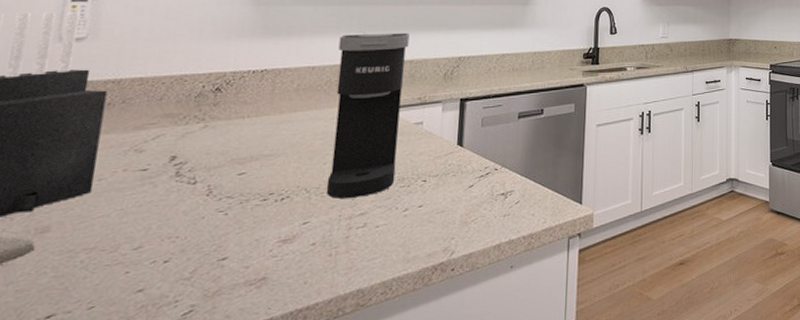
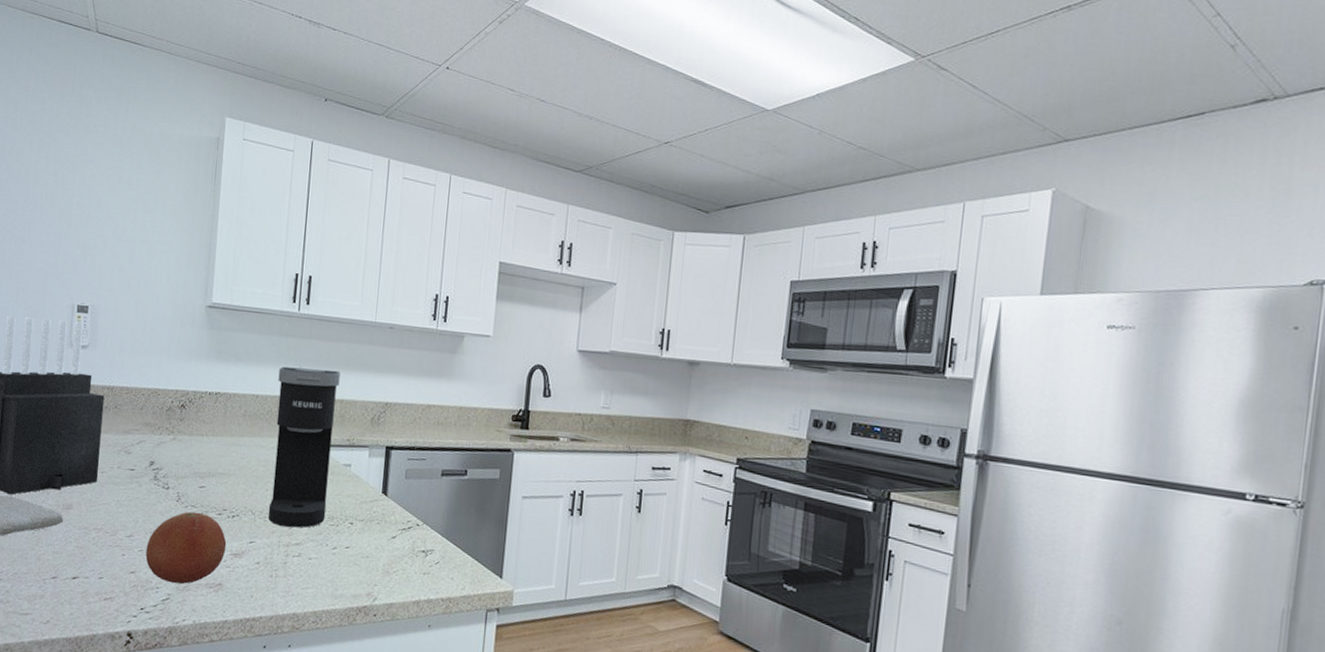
fruit: none [160,203,274,292] -> present [145,512,227,585]

